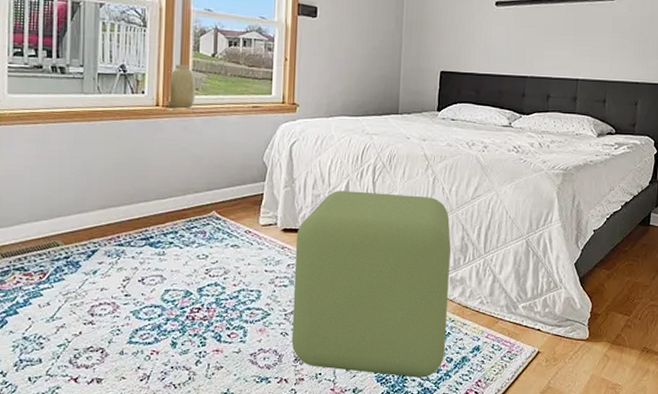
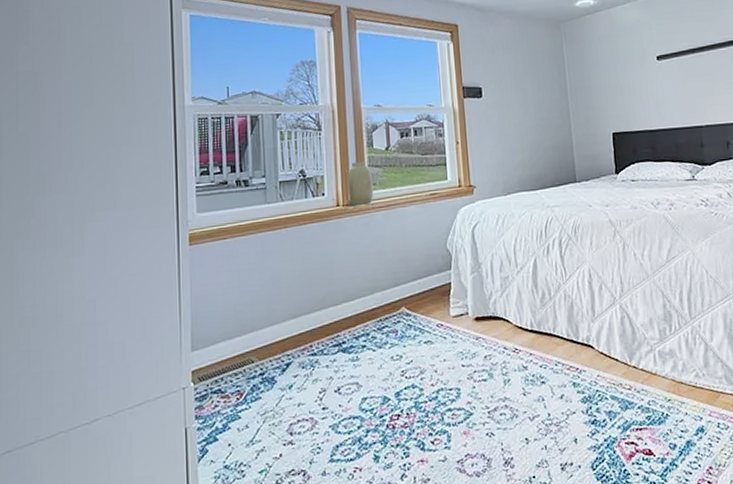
cube: present [291,190,451,378] -> none [489,265,667,472]

